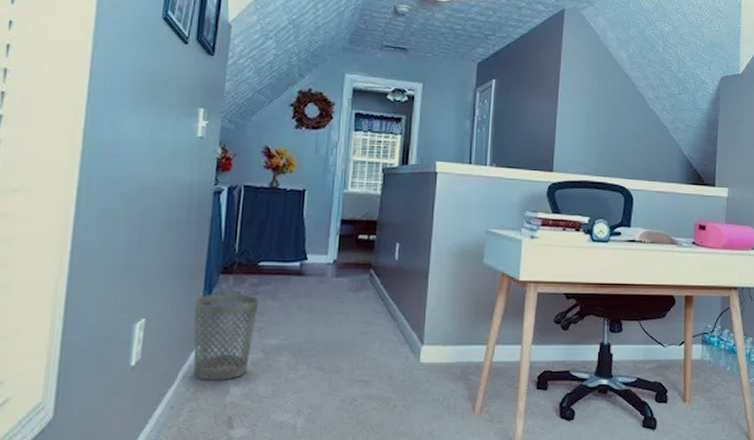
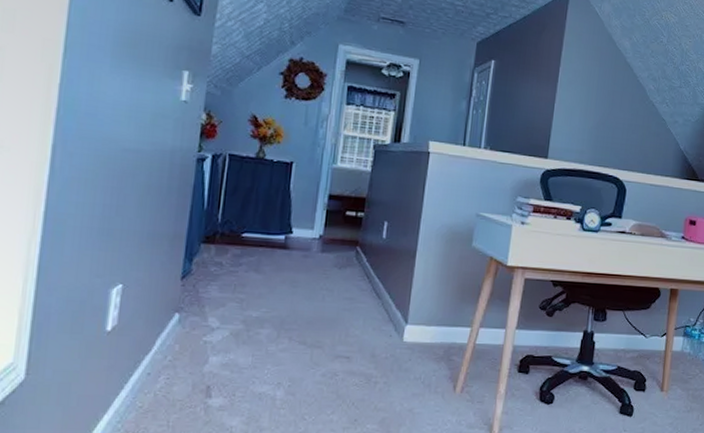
wastebasket: present [193,293,259,381] -> none [172,263,242,350]

